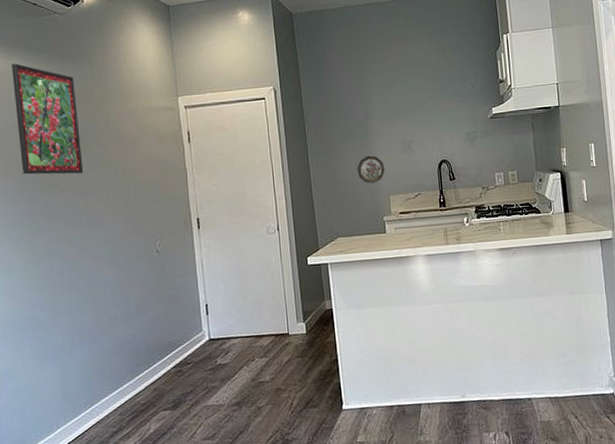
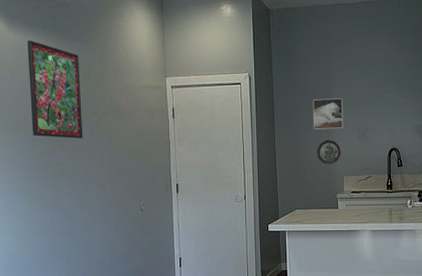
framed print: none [348,108,386,145] -> present [312,98,344,129]

